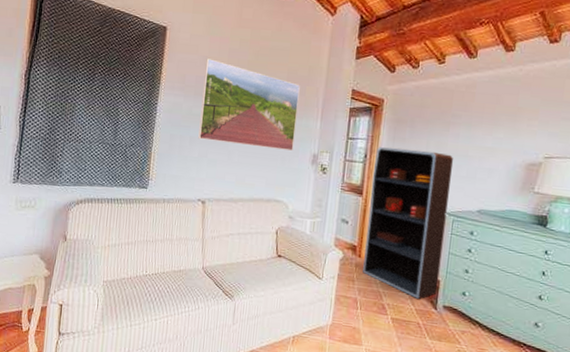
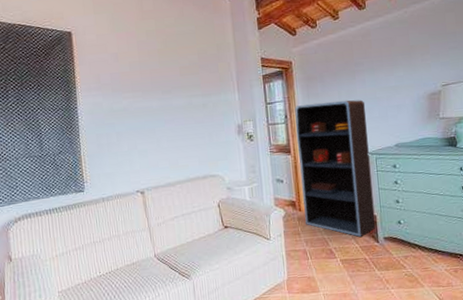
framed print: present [198,58,300,151] -> none [117,54,218,134]

